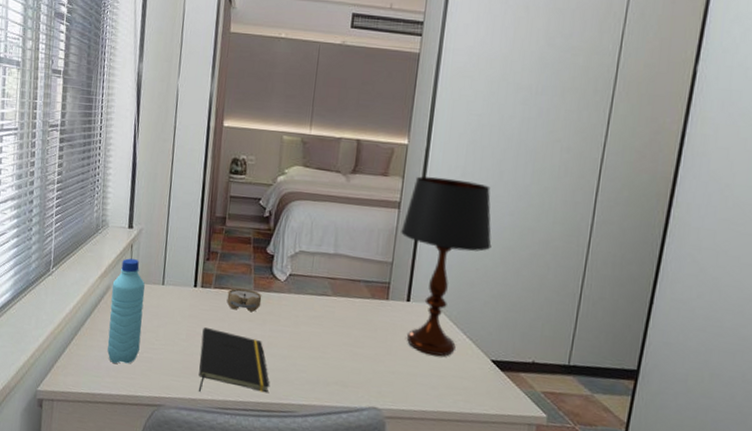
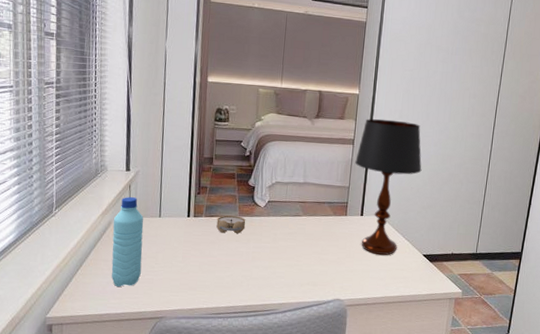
notepad: present [198,327,270,392] -> none [194,250,255,302]

